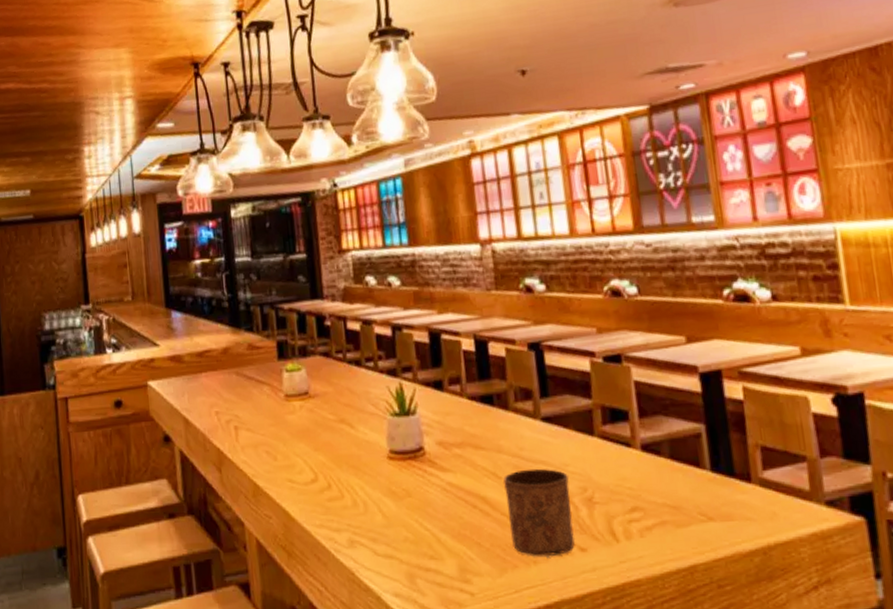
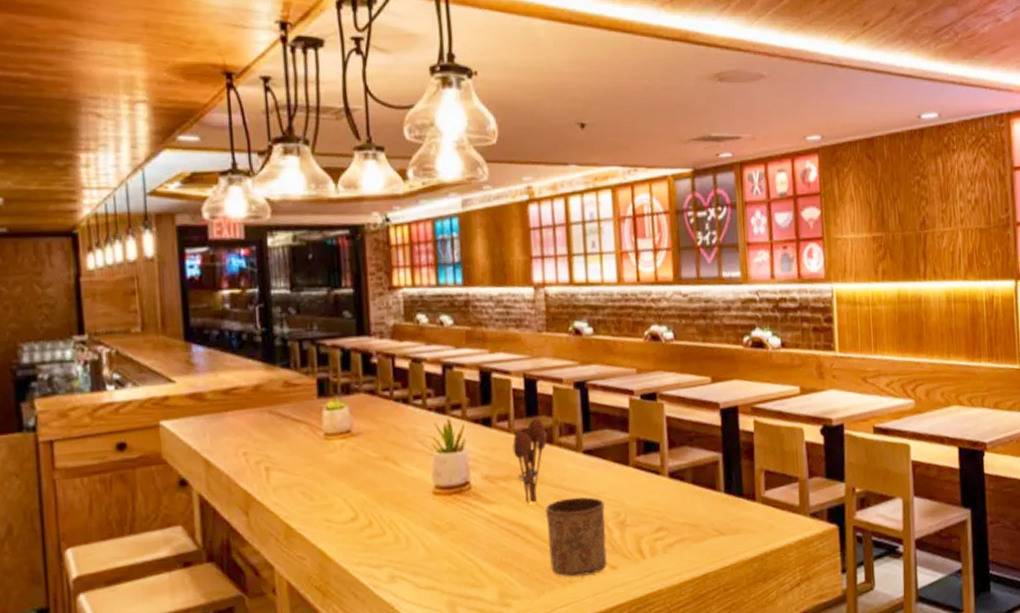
utensil holder: none [465,382,502,474] -> present [512,418,548,505]

